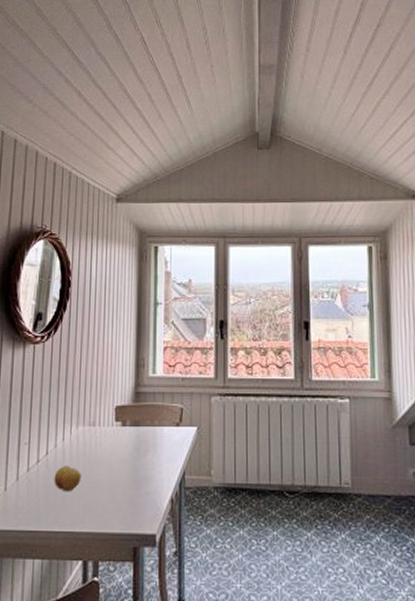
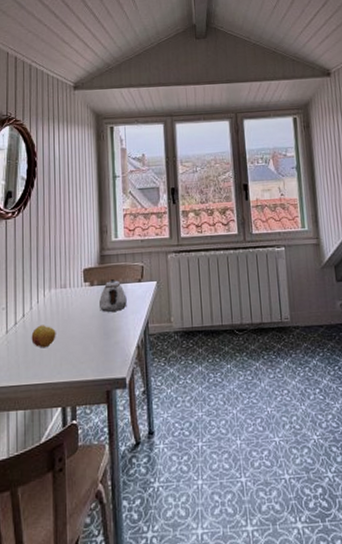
teapot: none [131,421,162,457] -> present [99,279,127,312]

